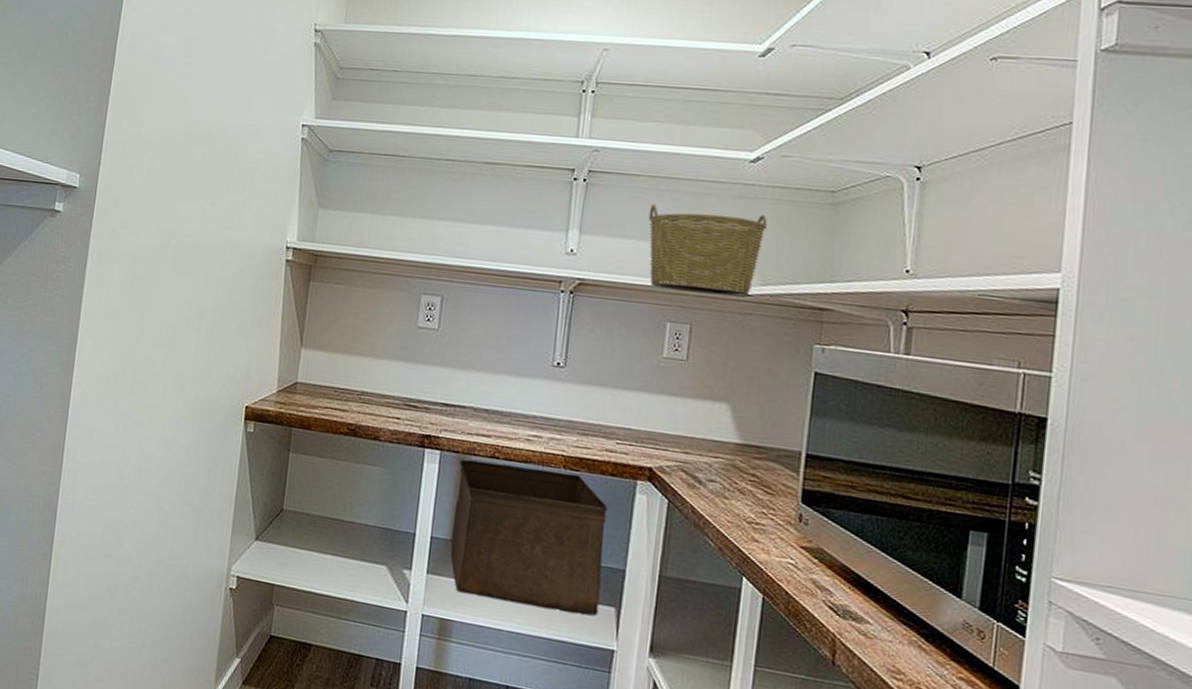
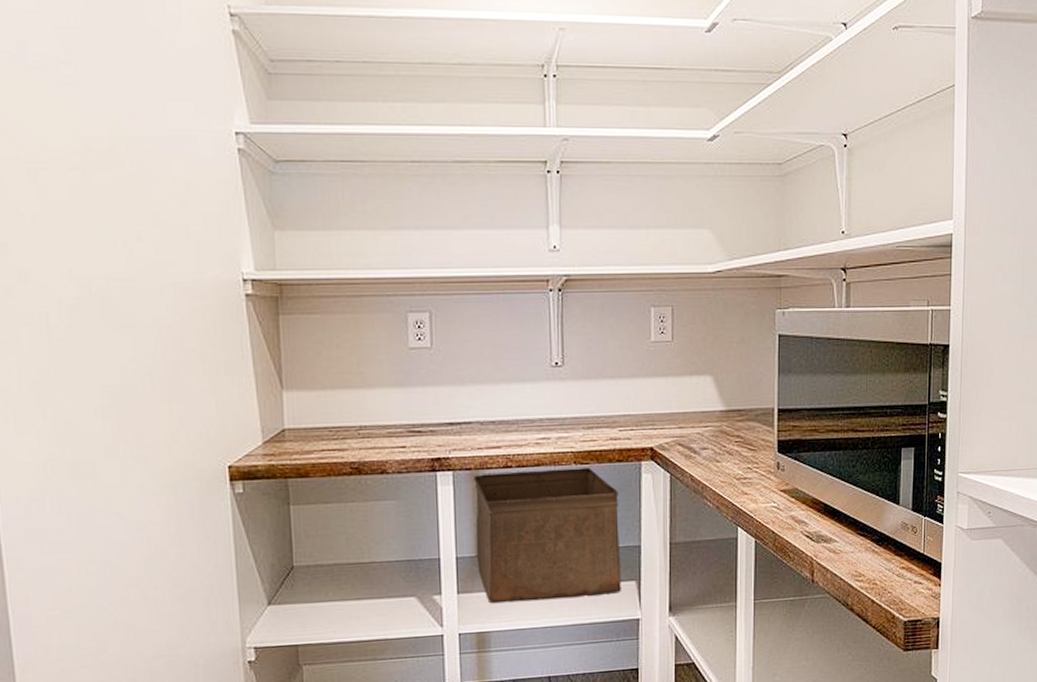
basket: present [648,204,767,297] -> none [623,190,727,275]

